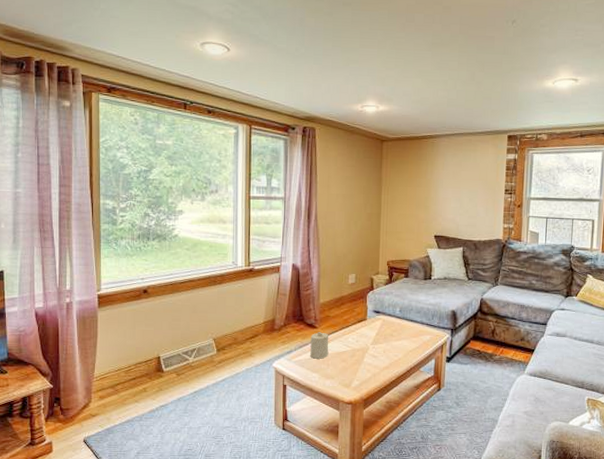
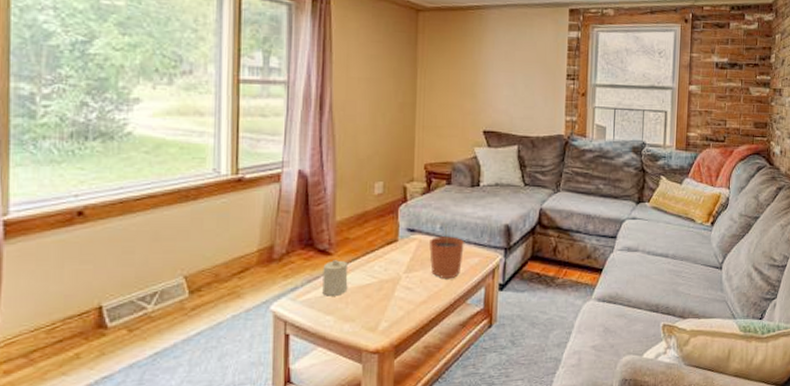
plant pot: none [391,308,418,350] -> present [429,224,464,278]

